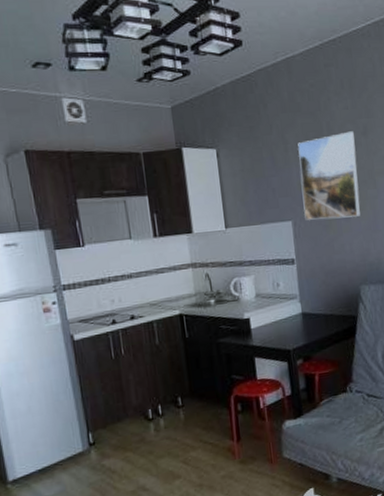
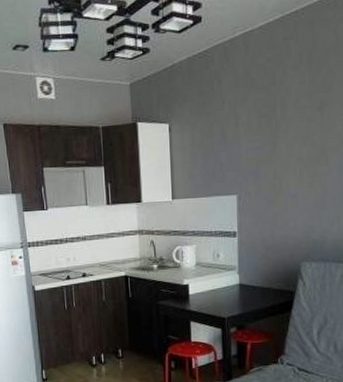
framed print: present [298,131,361,220] -> none [249,106,310,195]

